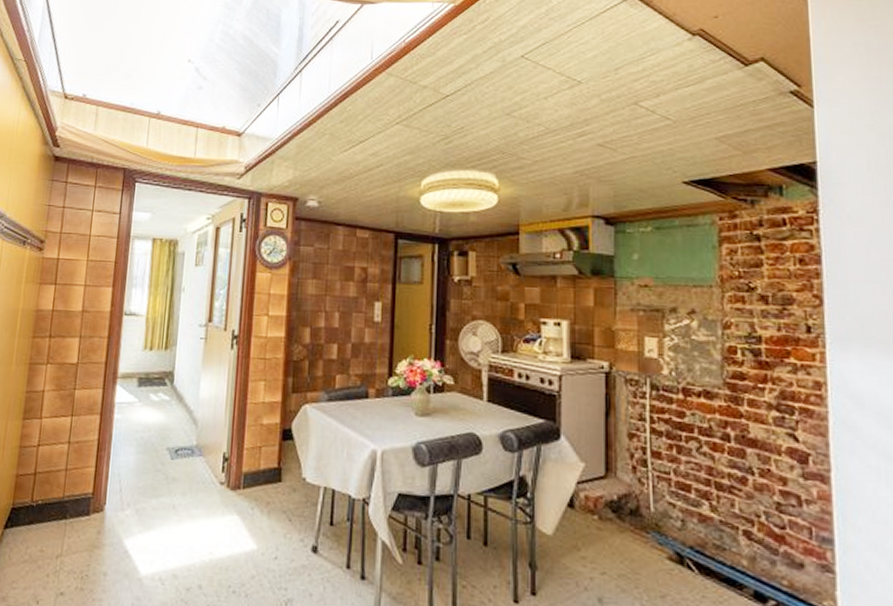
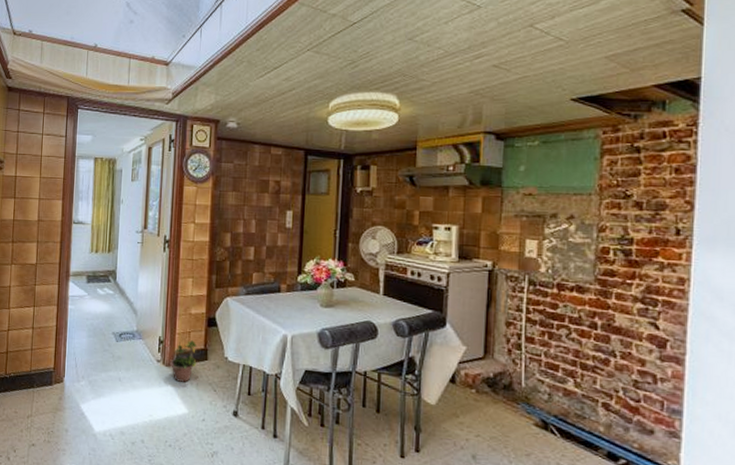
potted plant: none [237,457,270,510] -> present [171,340,198,382]

